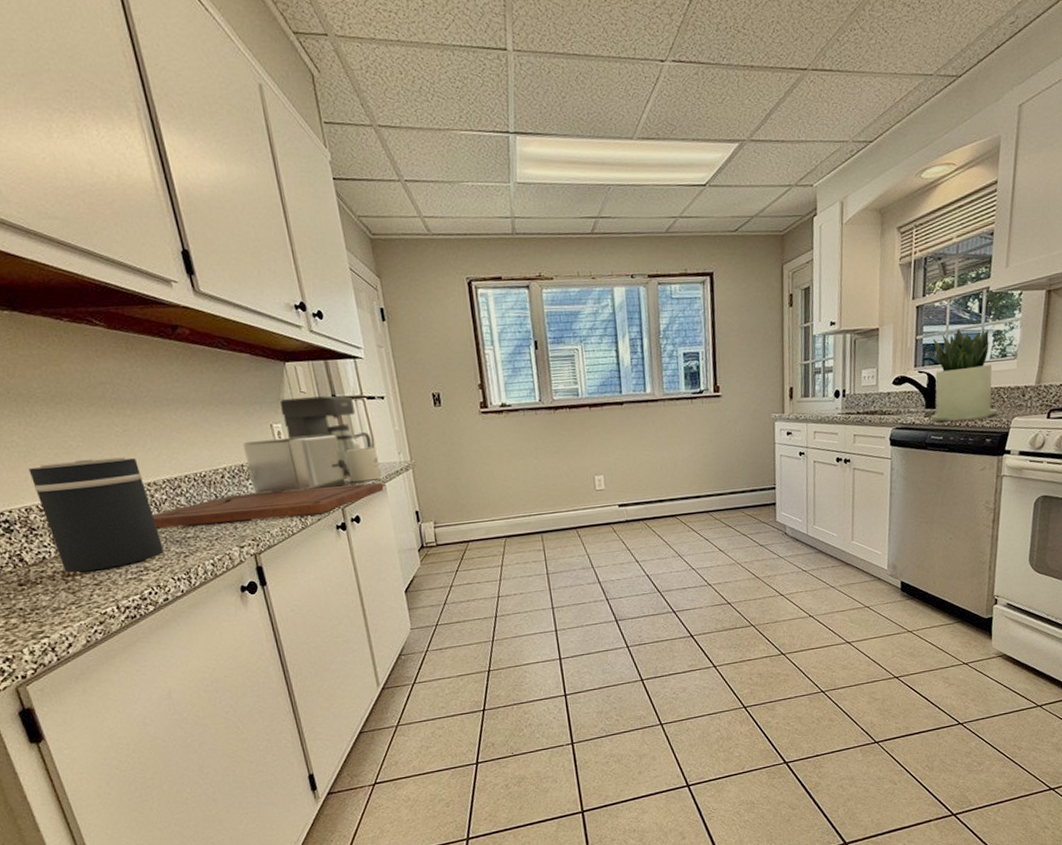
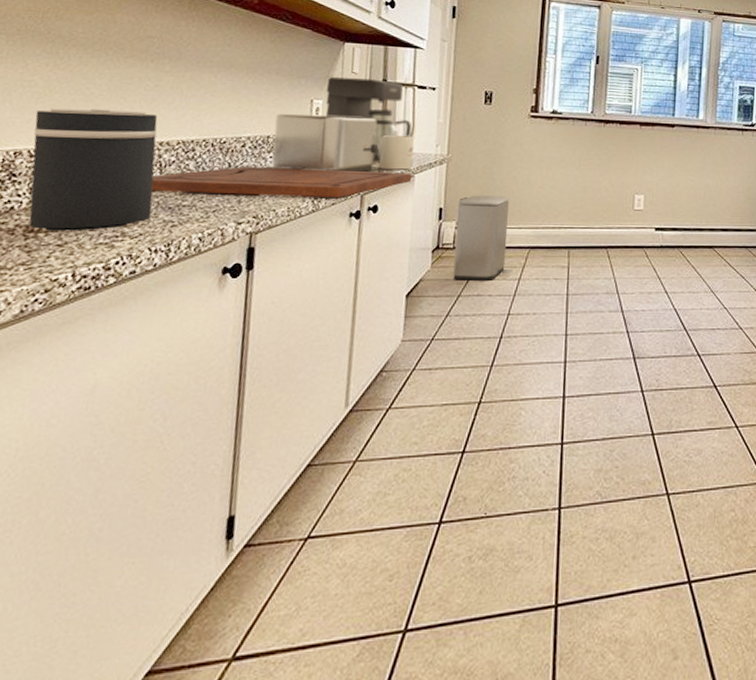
pedal bin: none [431,492,495,573] -> present [453,195,513,282]

